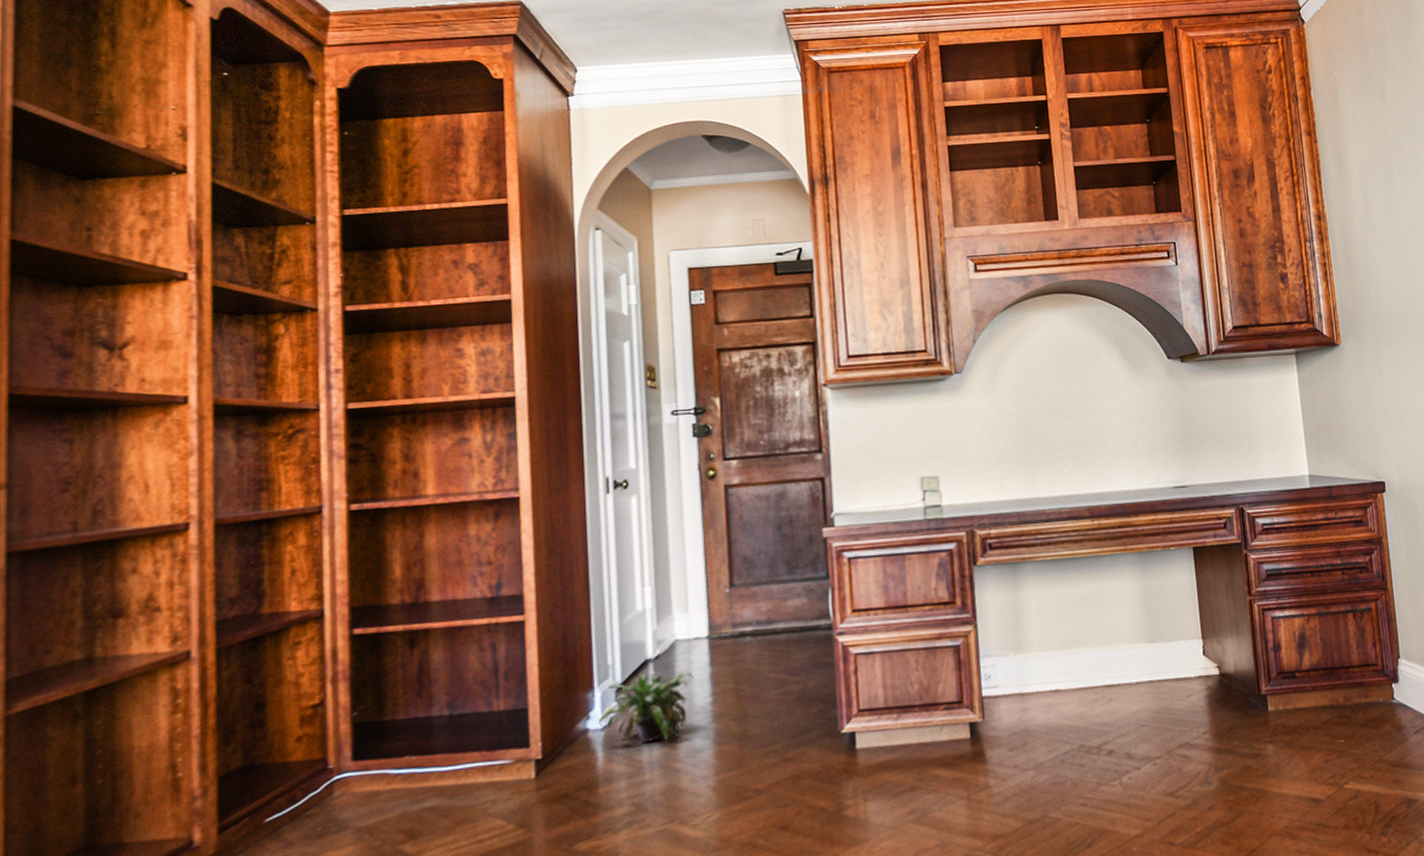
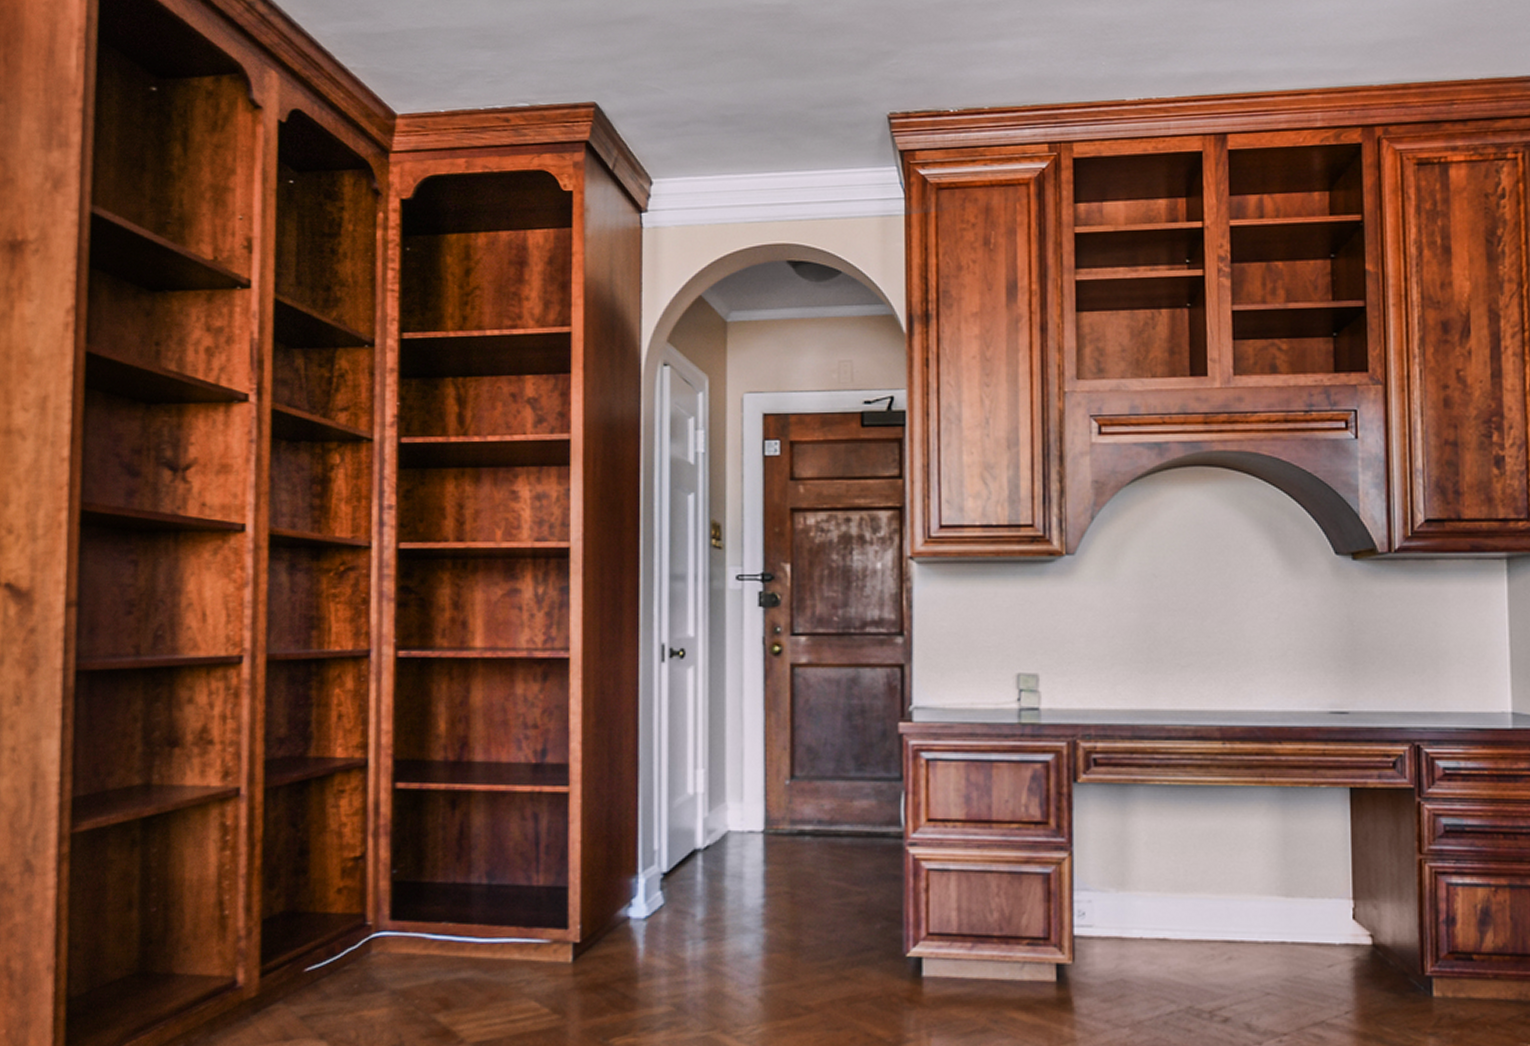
potted plant: present [599,672,694,743] -> none [641,863,745,943]

